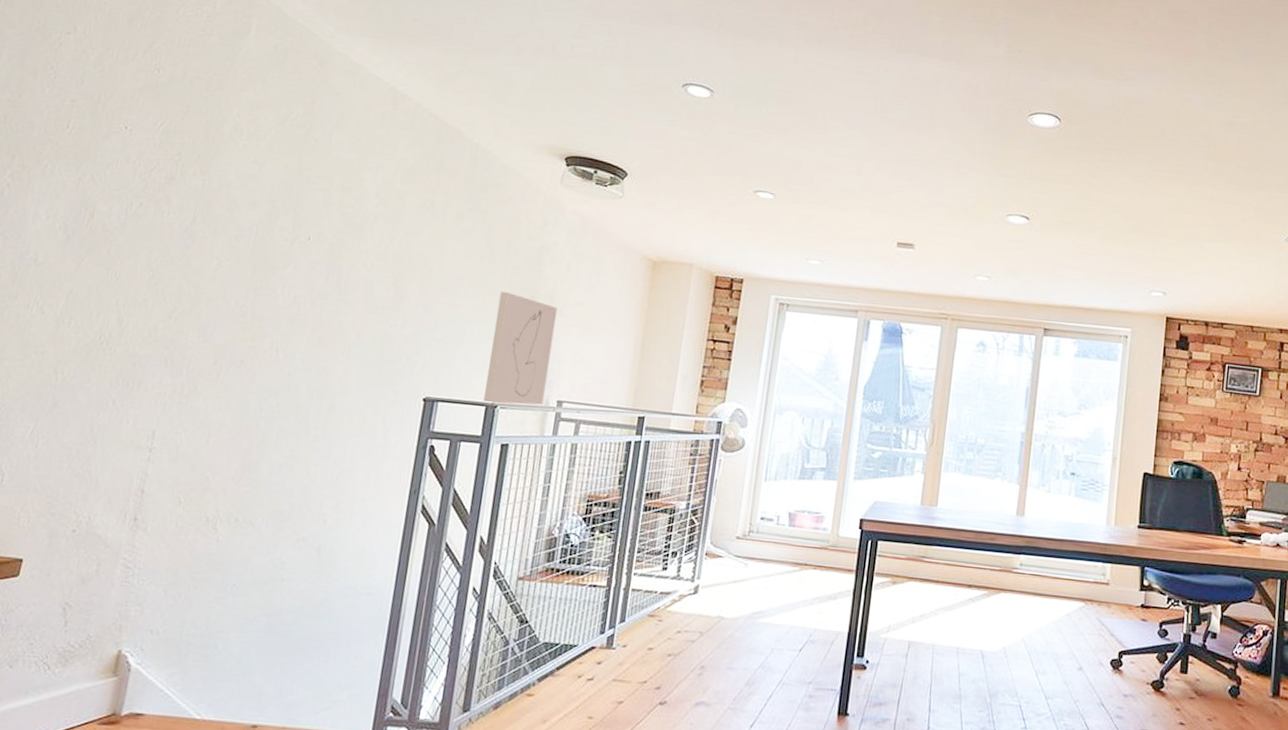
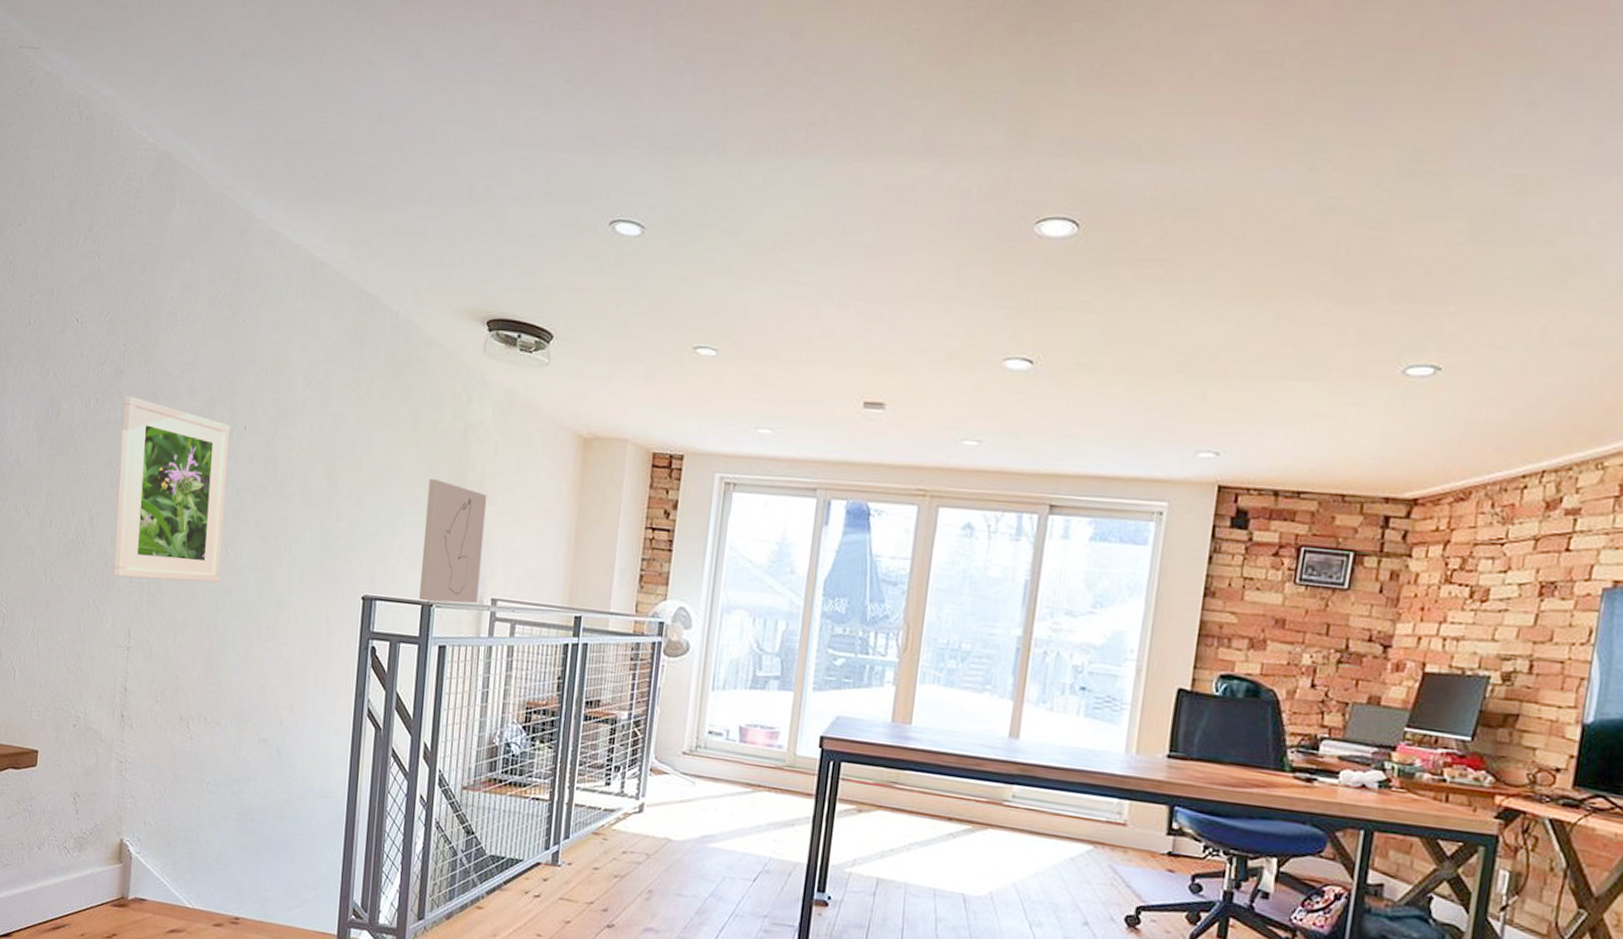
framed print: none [140,202,292,385] -> present [113,396,230,583]

